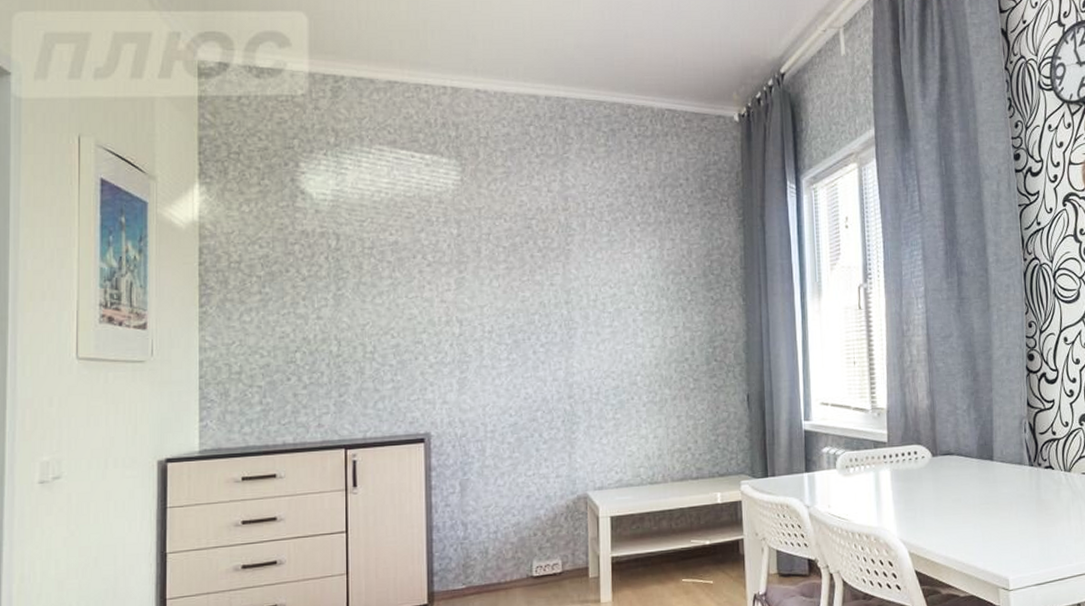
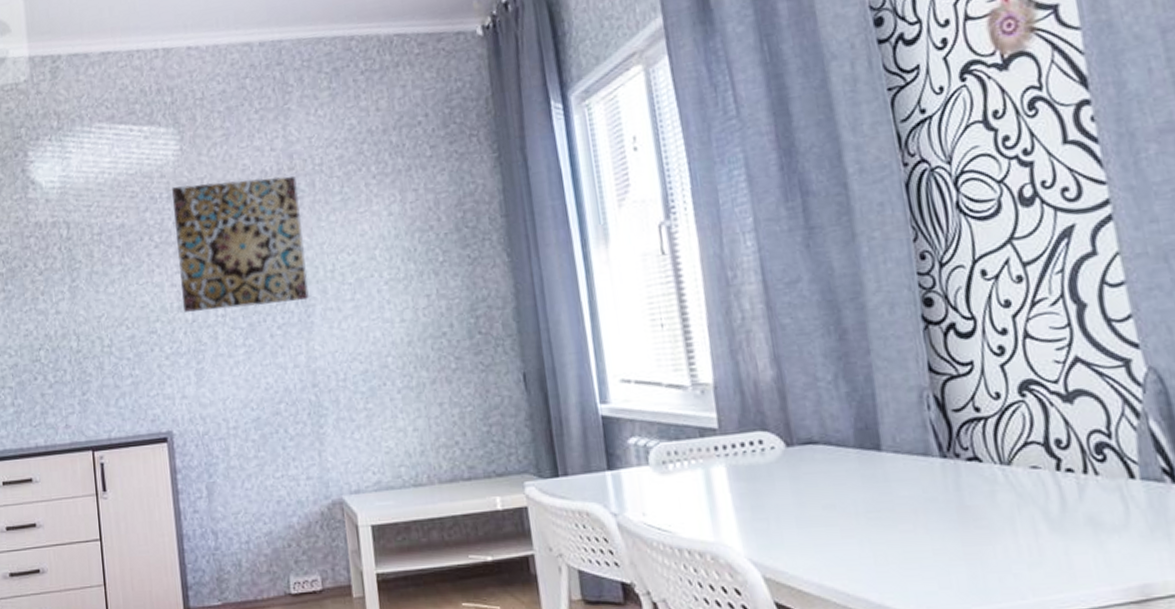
wall art: none [449,212,572,327] -> present [172,176,309,312]

